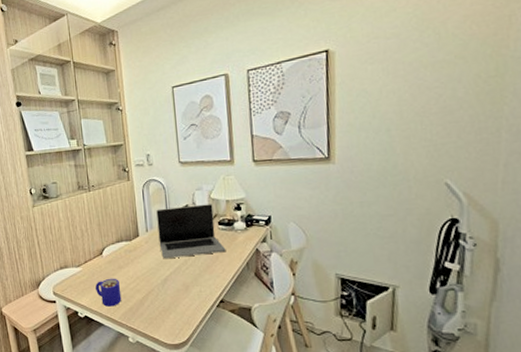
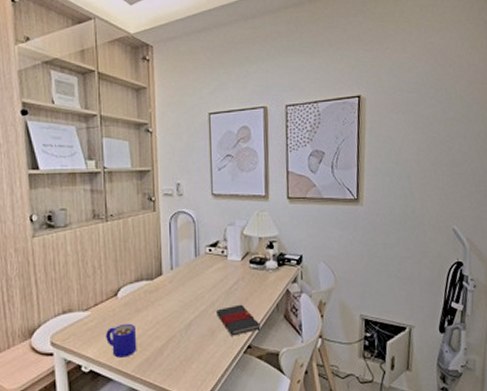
laptop: present [156,204,226,259] -> none [184,241,256,301]
book: none [189,262,232,291] -> present [217,304,261,336]

